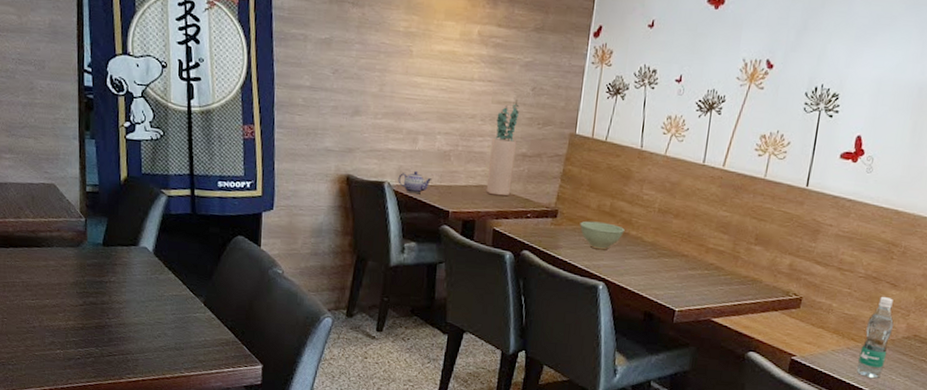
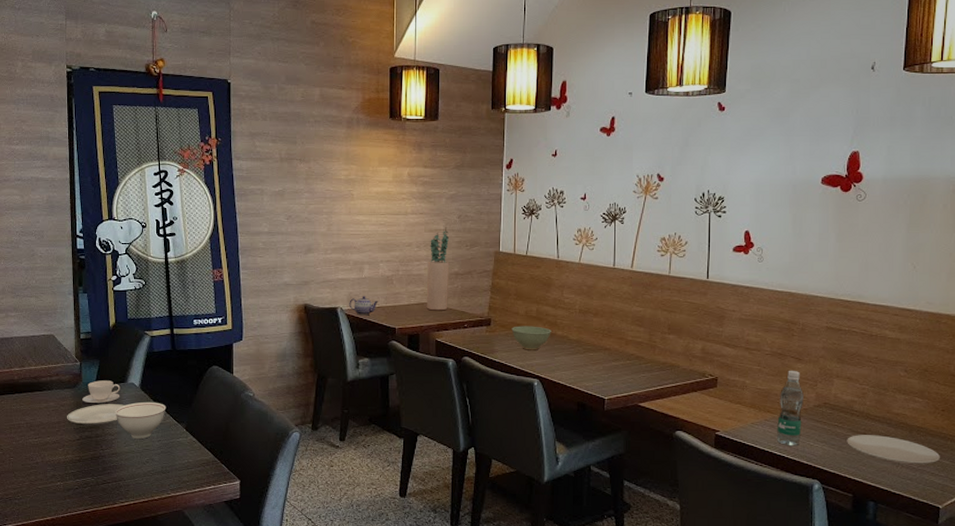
plate: none [69,268,135,290] -> present [67,404,125,424]
teacup: none [87,240,131,267] -> present [82,380,120,403]
bowl: none [123,269,183,311] -> present [114,401,166,440]

